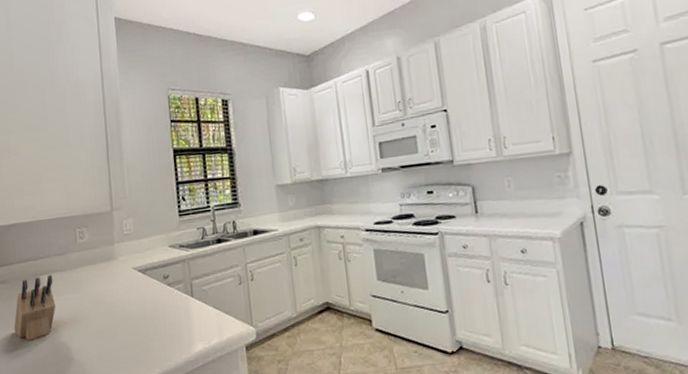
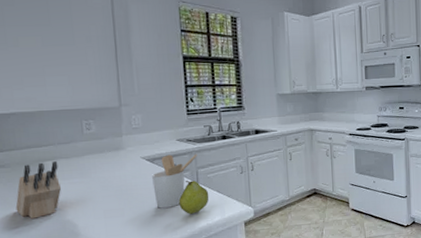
utensil holder: none [144,262,191,329] -> present [152,154,197,209]
fruit: none [172,294,205,337] -> present [178,180,209,215]

